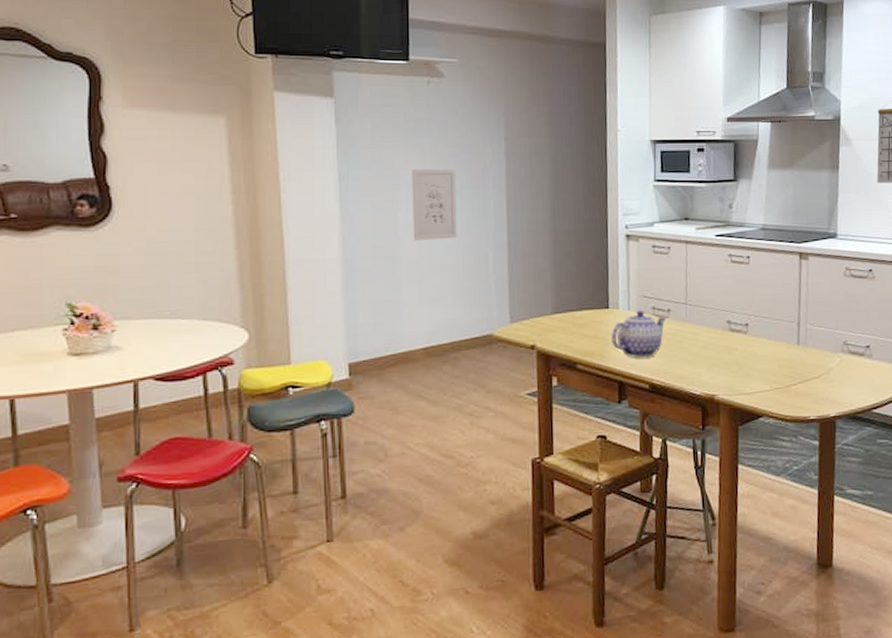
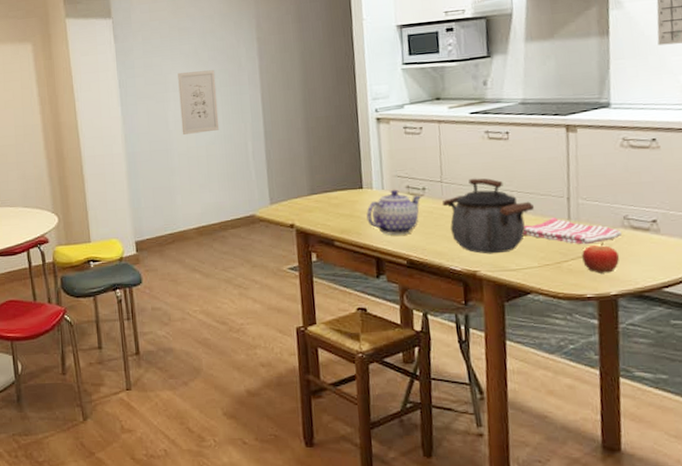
kettle: none [686,301,769,378] -> present [443,178,534,254]
dish towel: none [758,341,841,369] -> present [523,217,622,245]
fruit: none [808,367,839,396] -> present [582,243,620,274]

